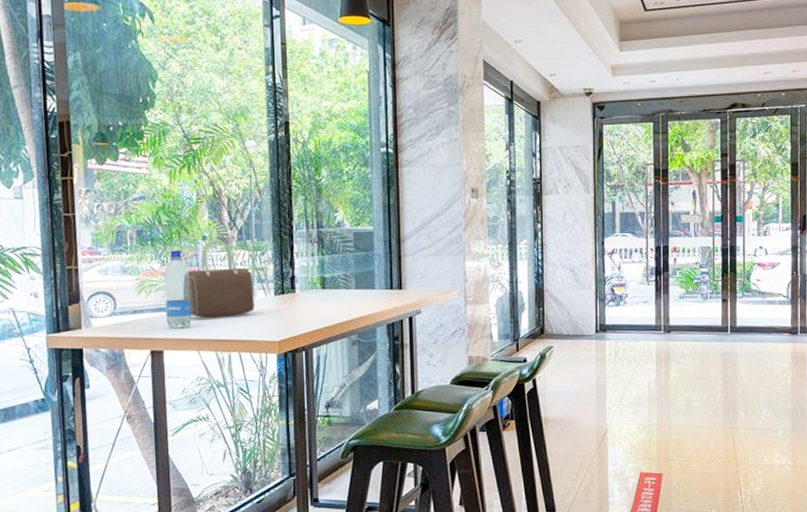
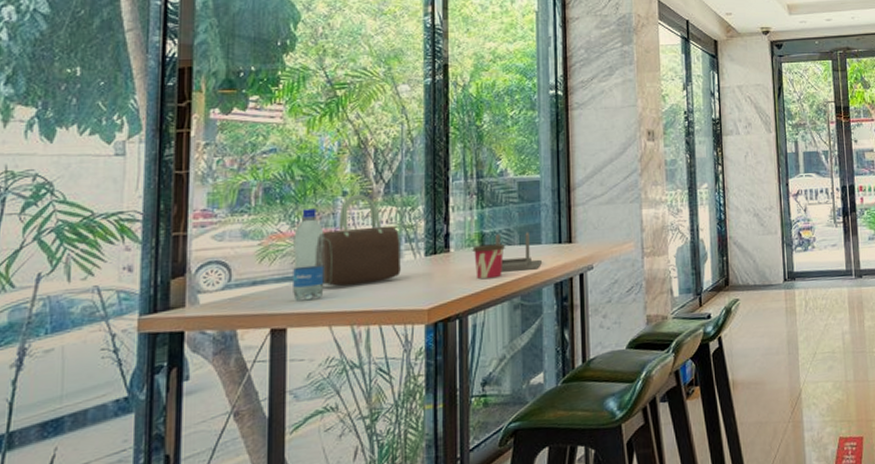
cup: none [315,287,344,318] -> present [472,243,506,280]
napkin holder: none [335,277,376,312] -> present [496,231,542,272]

